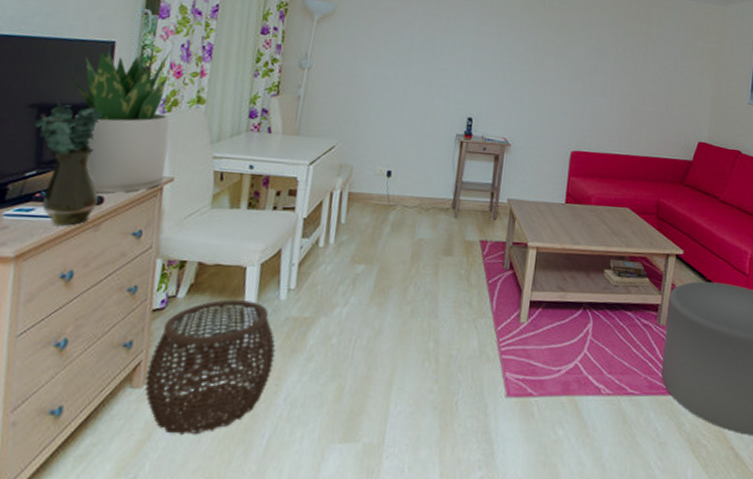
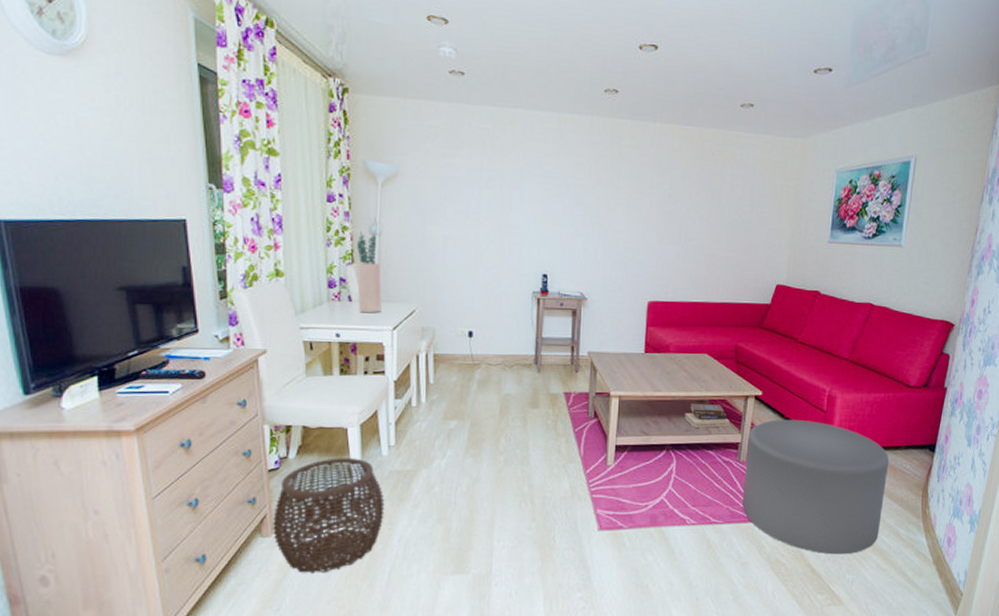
vase: present [34,100,102,226] -> none [126,281,200,399]
planter: present [71,45,172,194] -> none [151,221,257,369]
vase: none [276,64,307,147] -> present [357,230,382,314]

